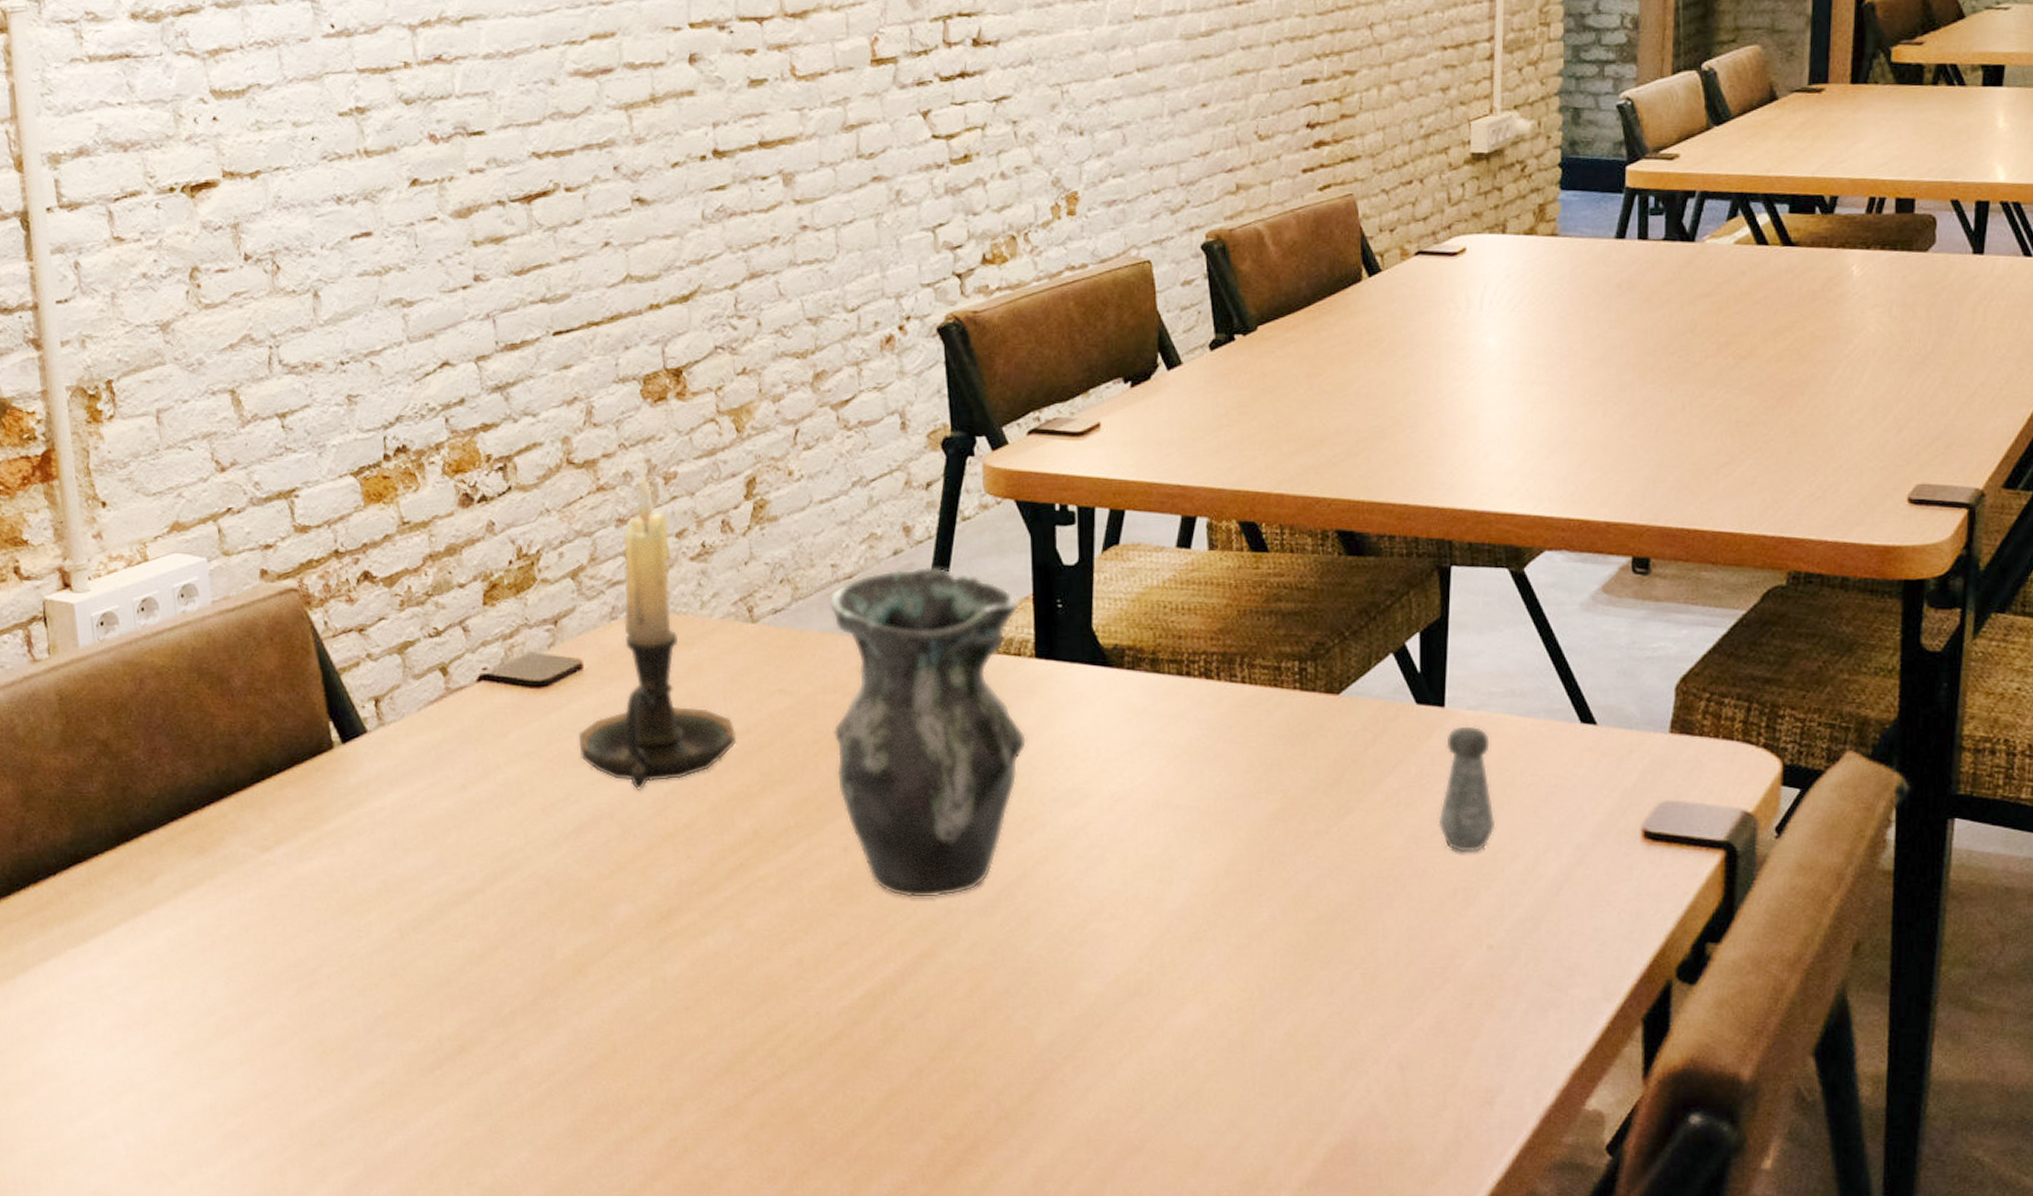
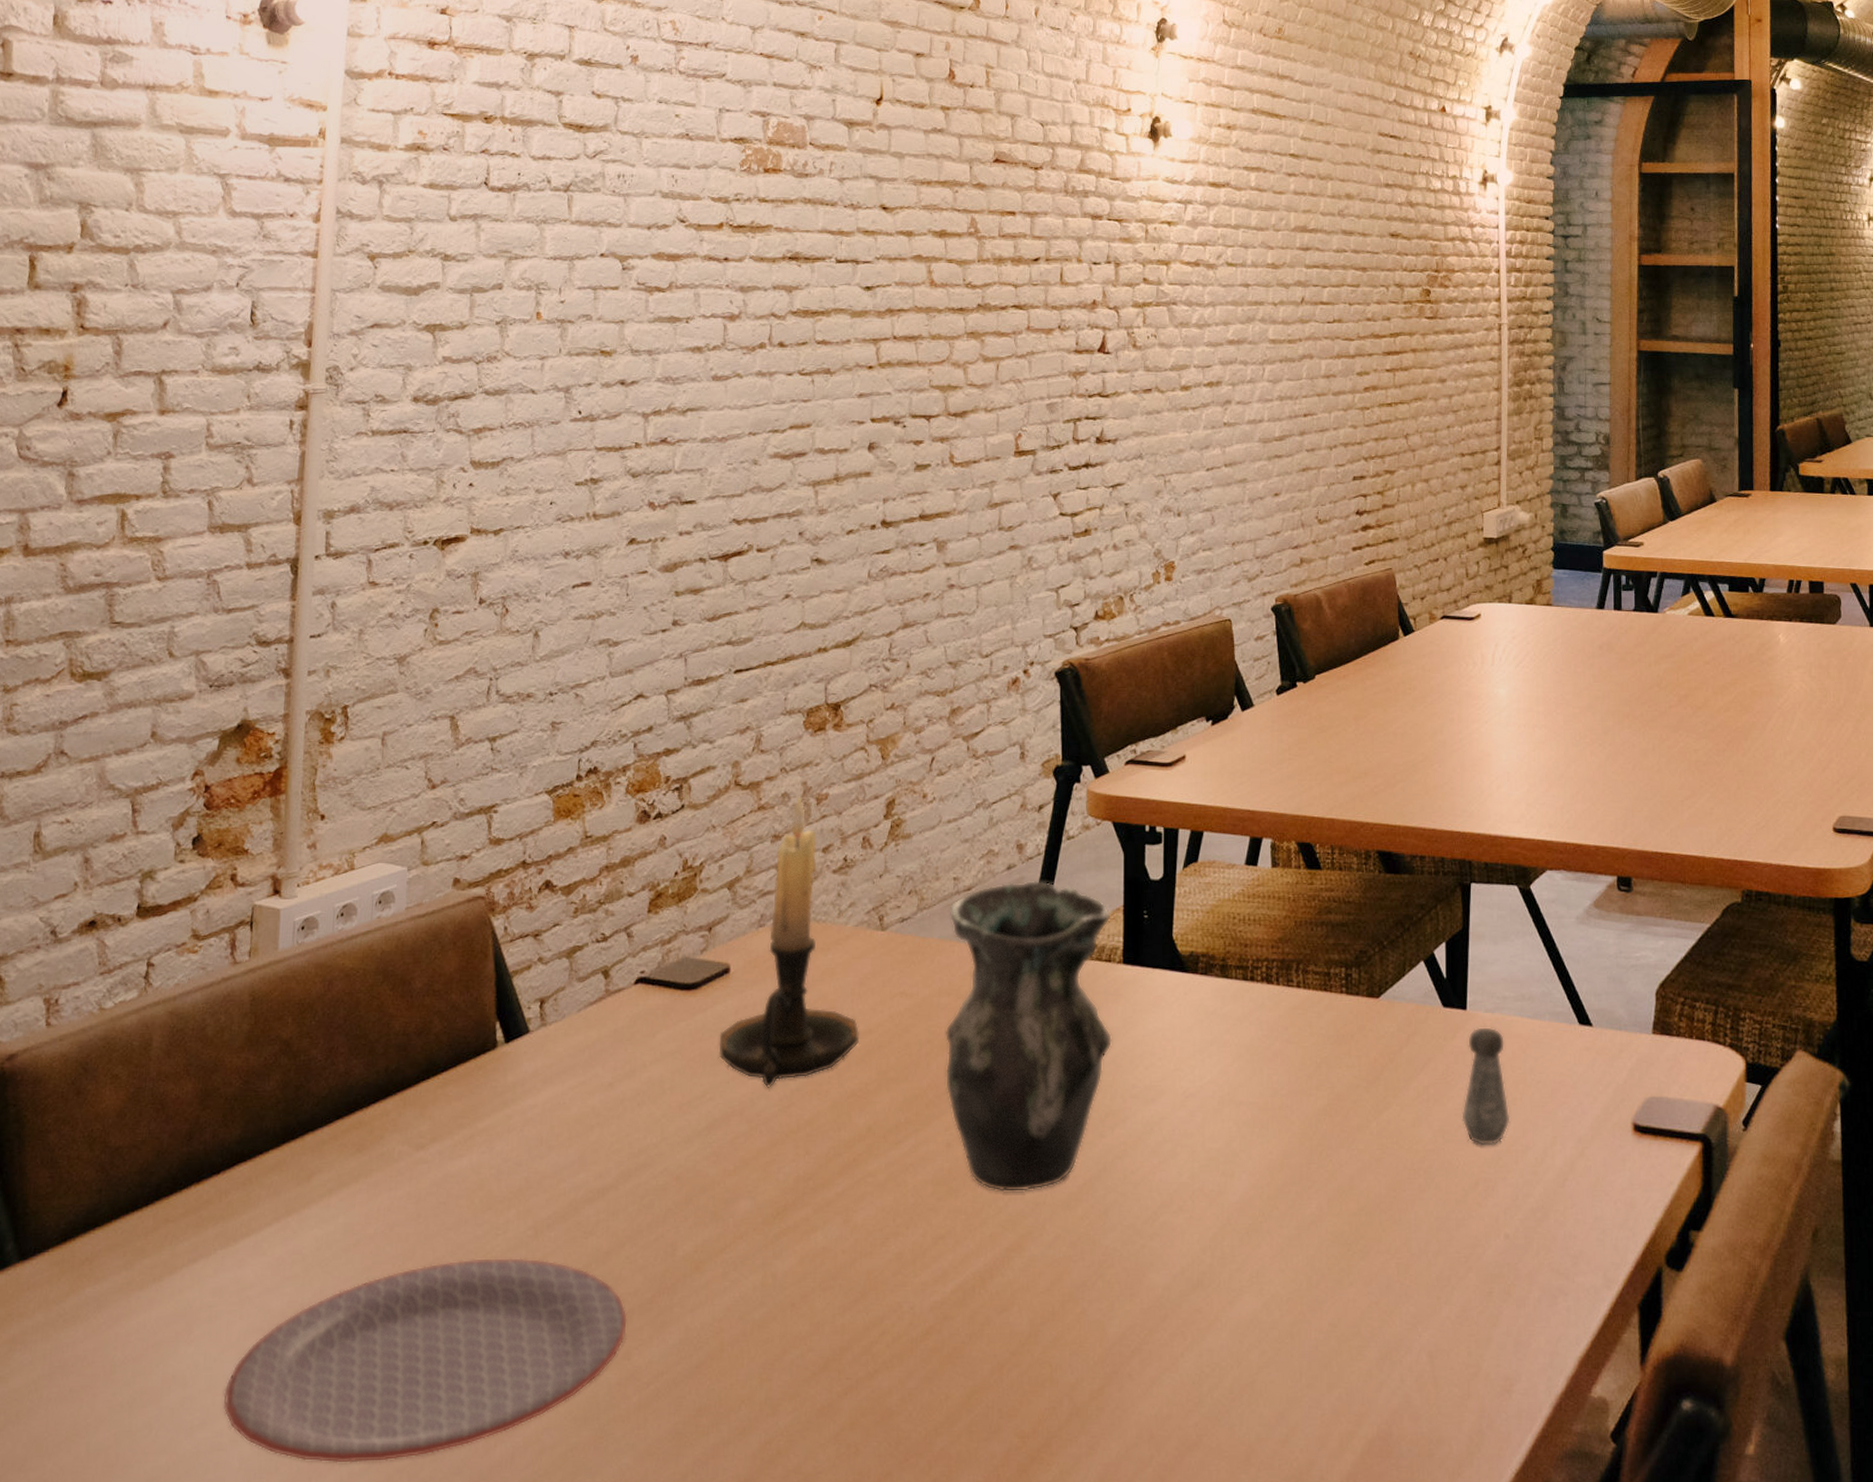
plate: none [98,960,511,1152] -> present [223,1258,627,1463]

